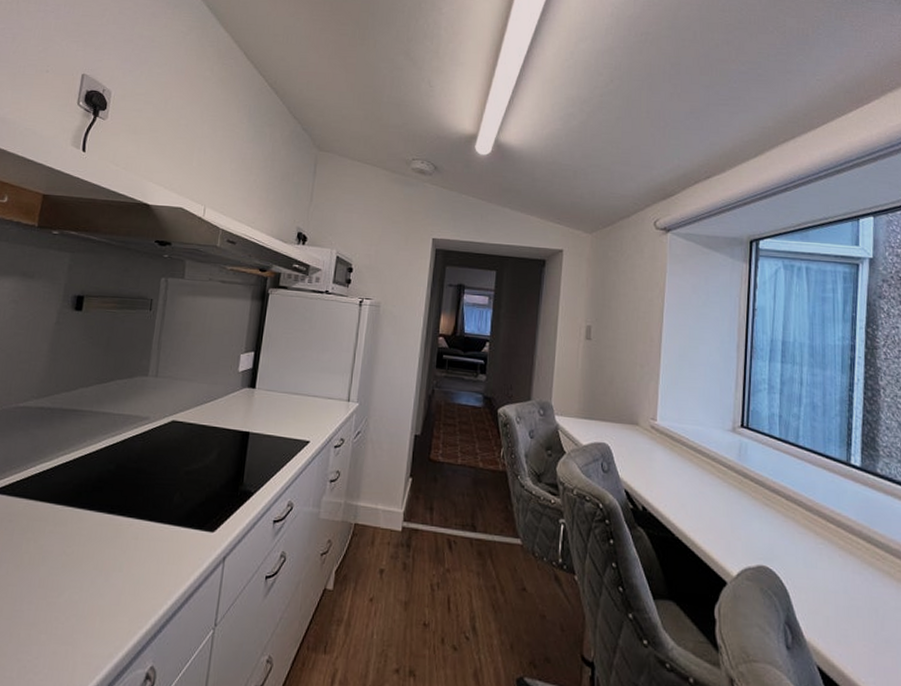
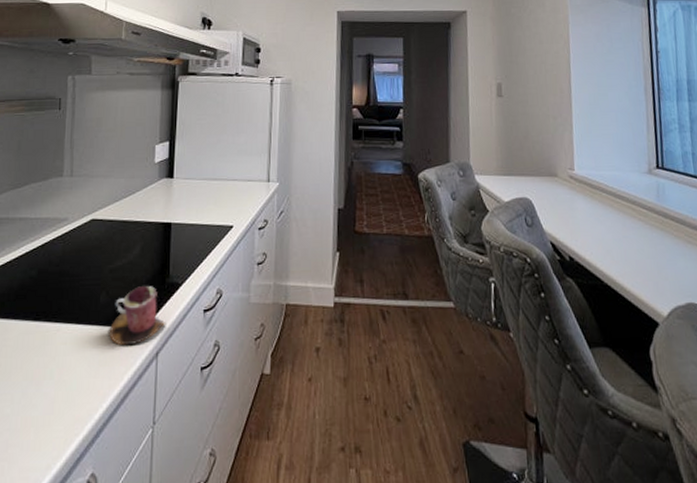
mug: none [179,491,236,548] -> present [109,286,166,346]

